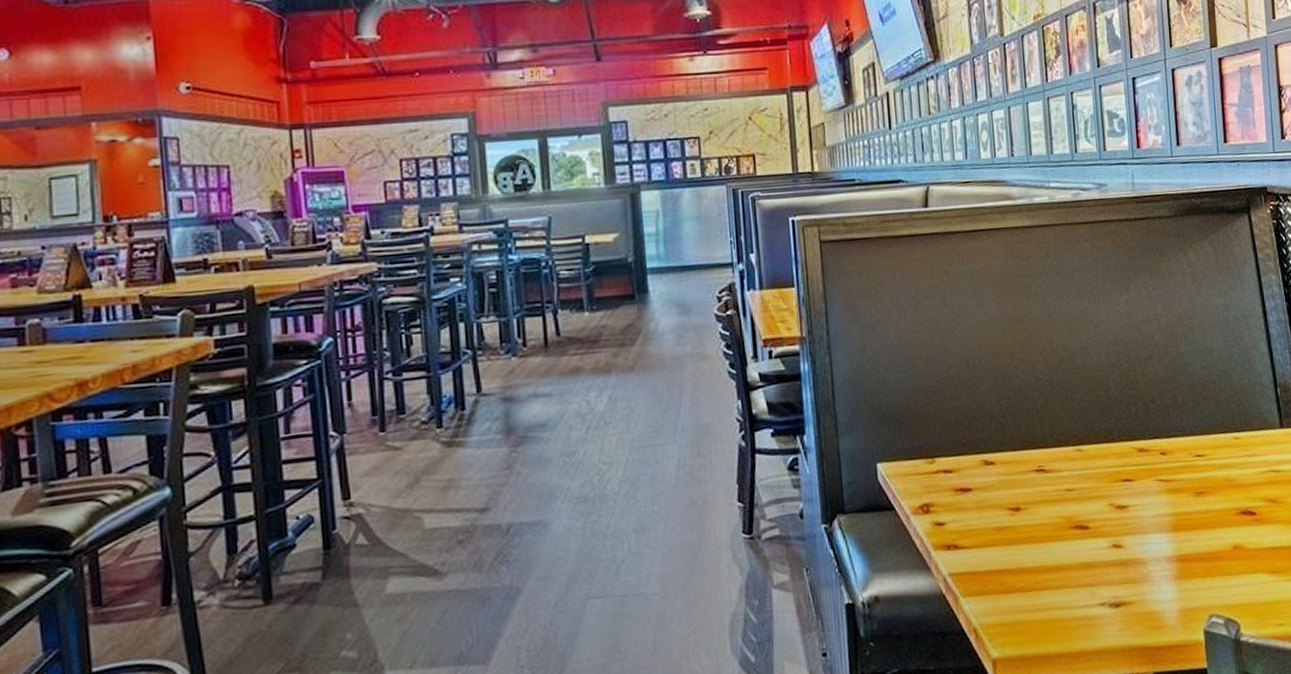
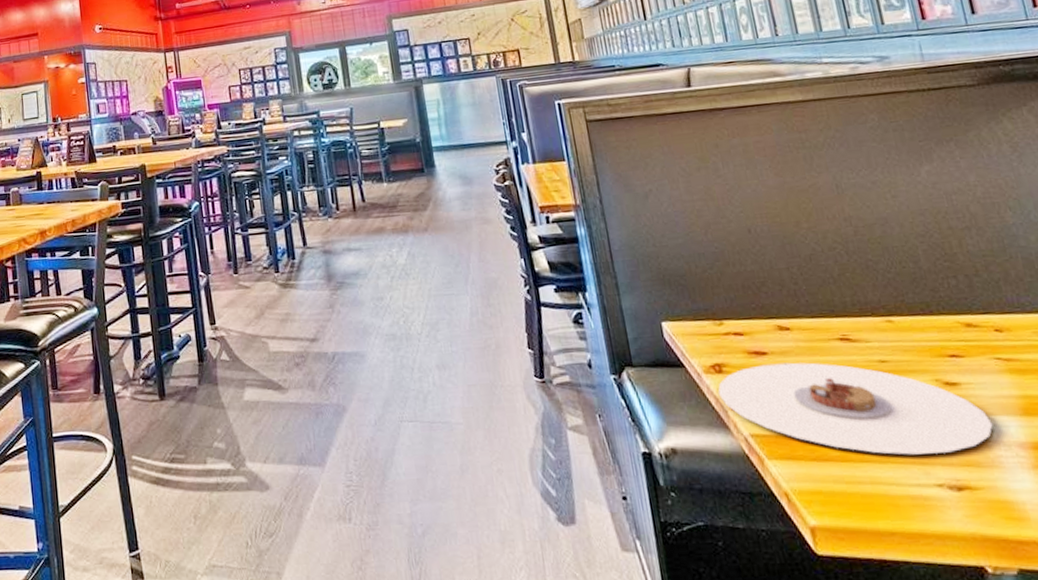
plate: none [923,495,1149,580] -> present [717,362,993,455]

